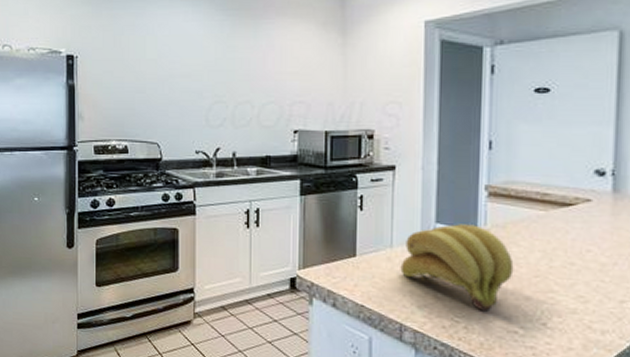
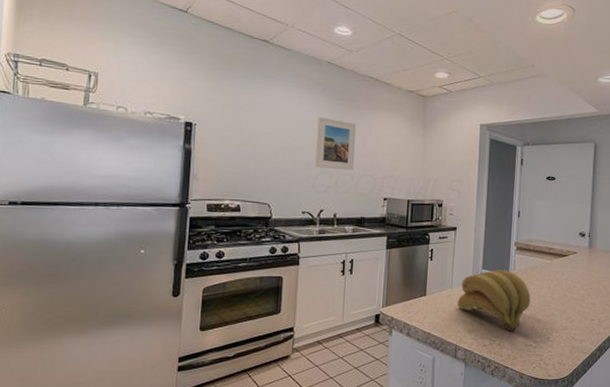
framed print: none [207,33,255,98] -> present [315,116,357,171]

